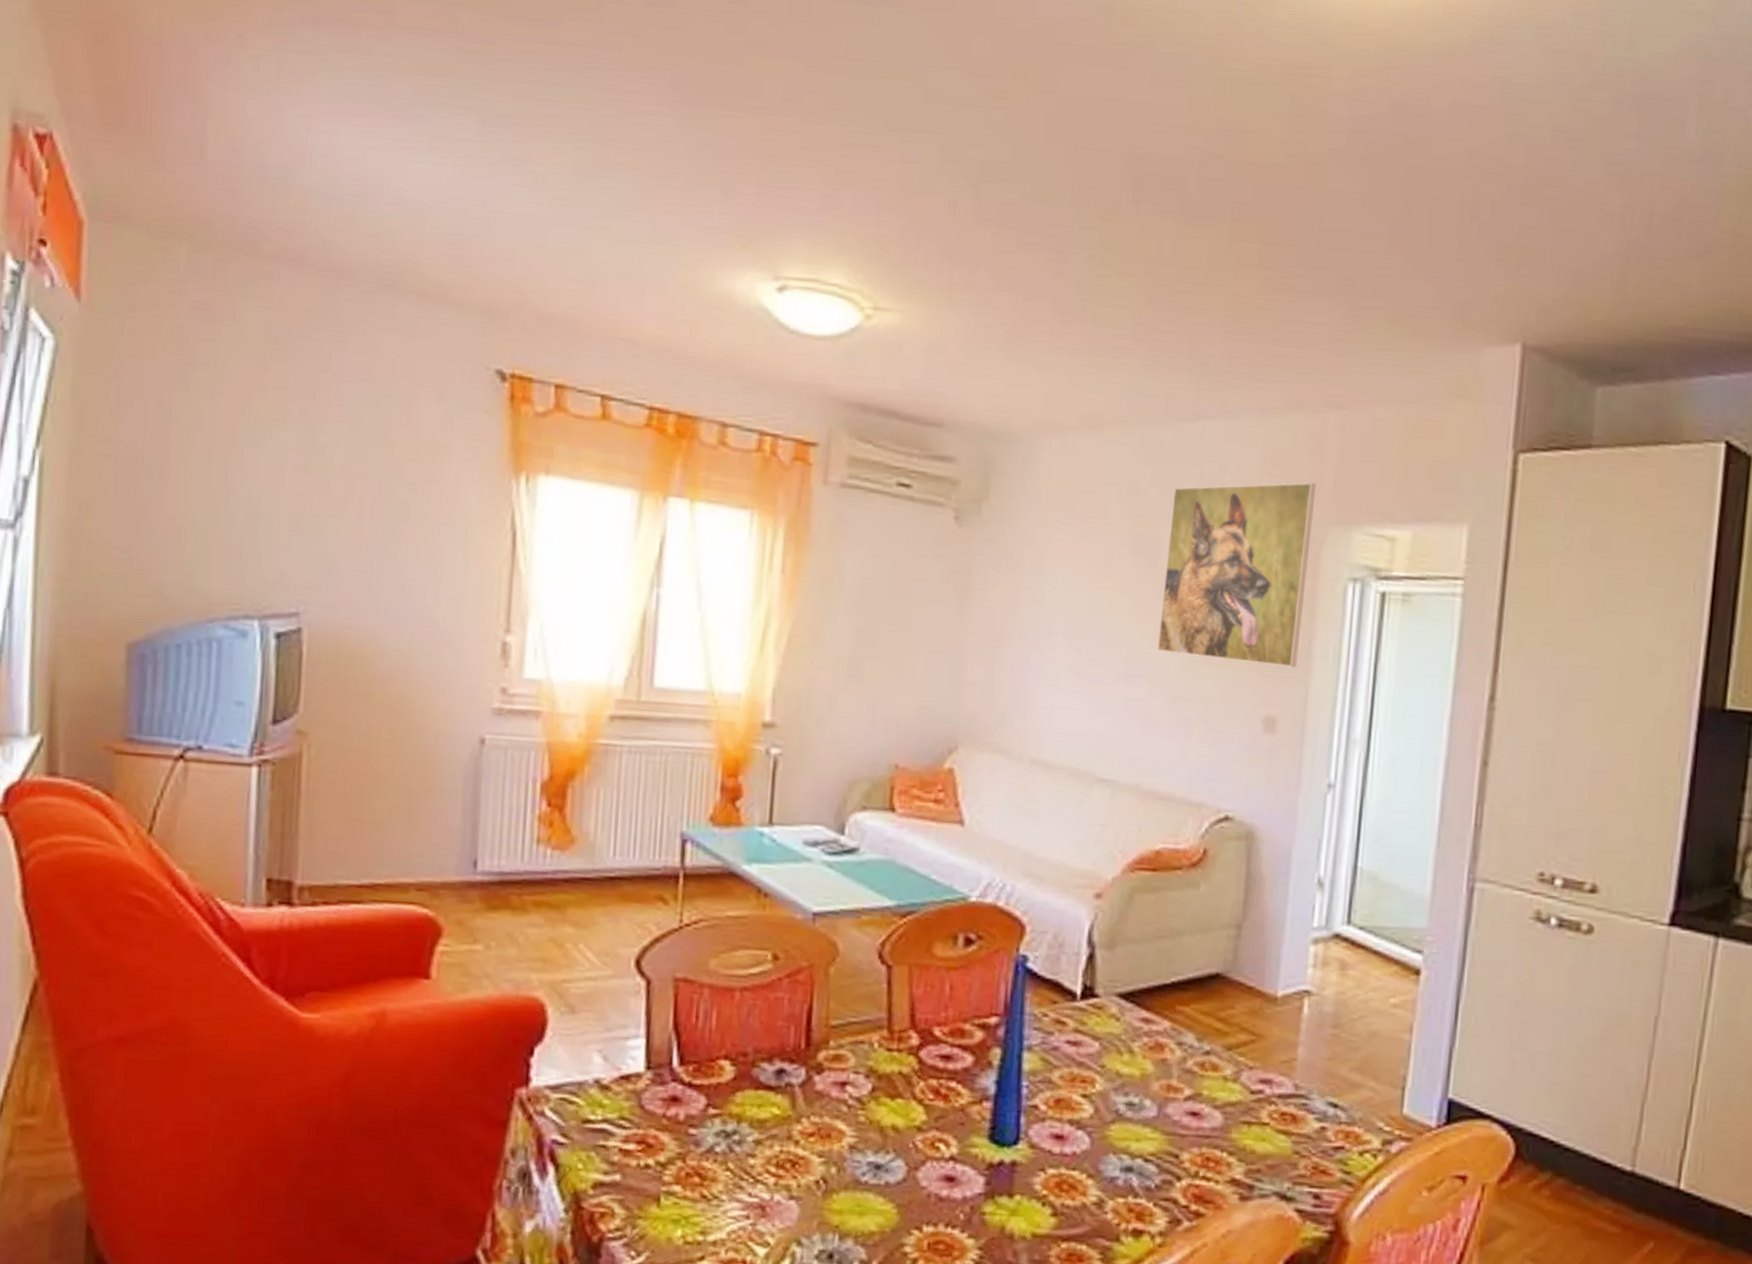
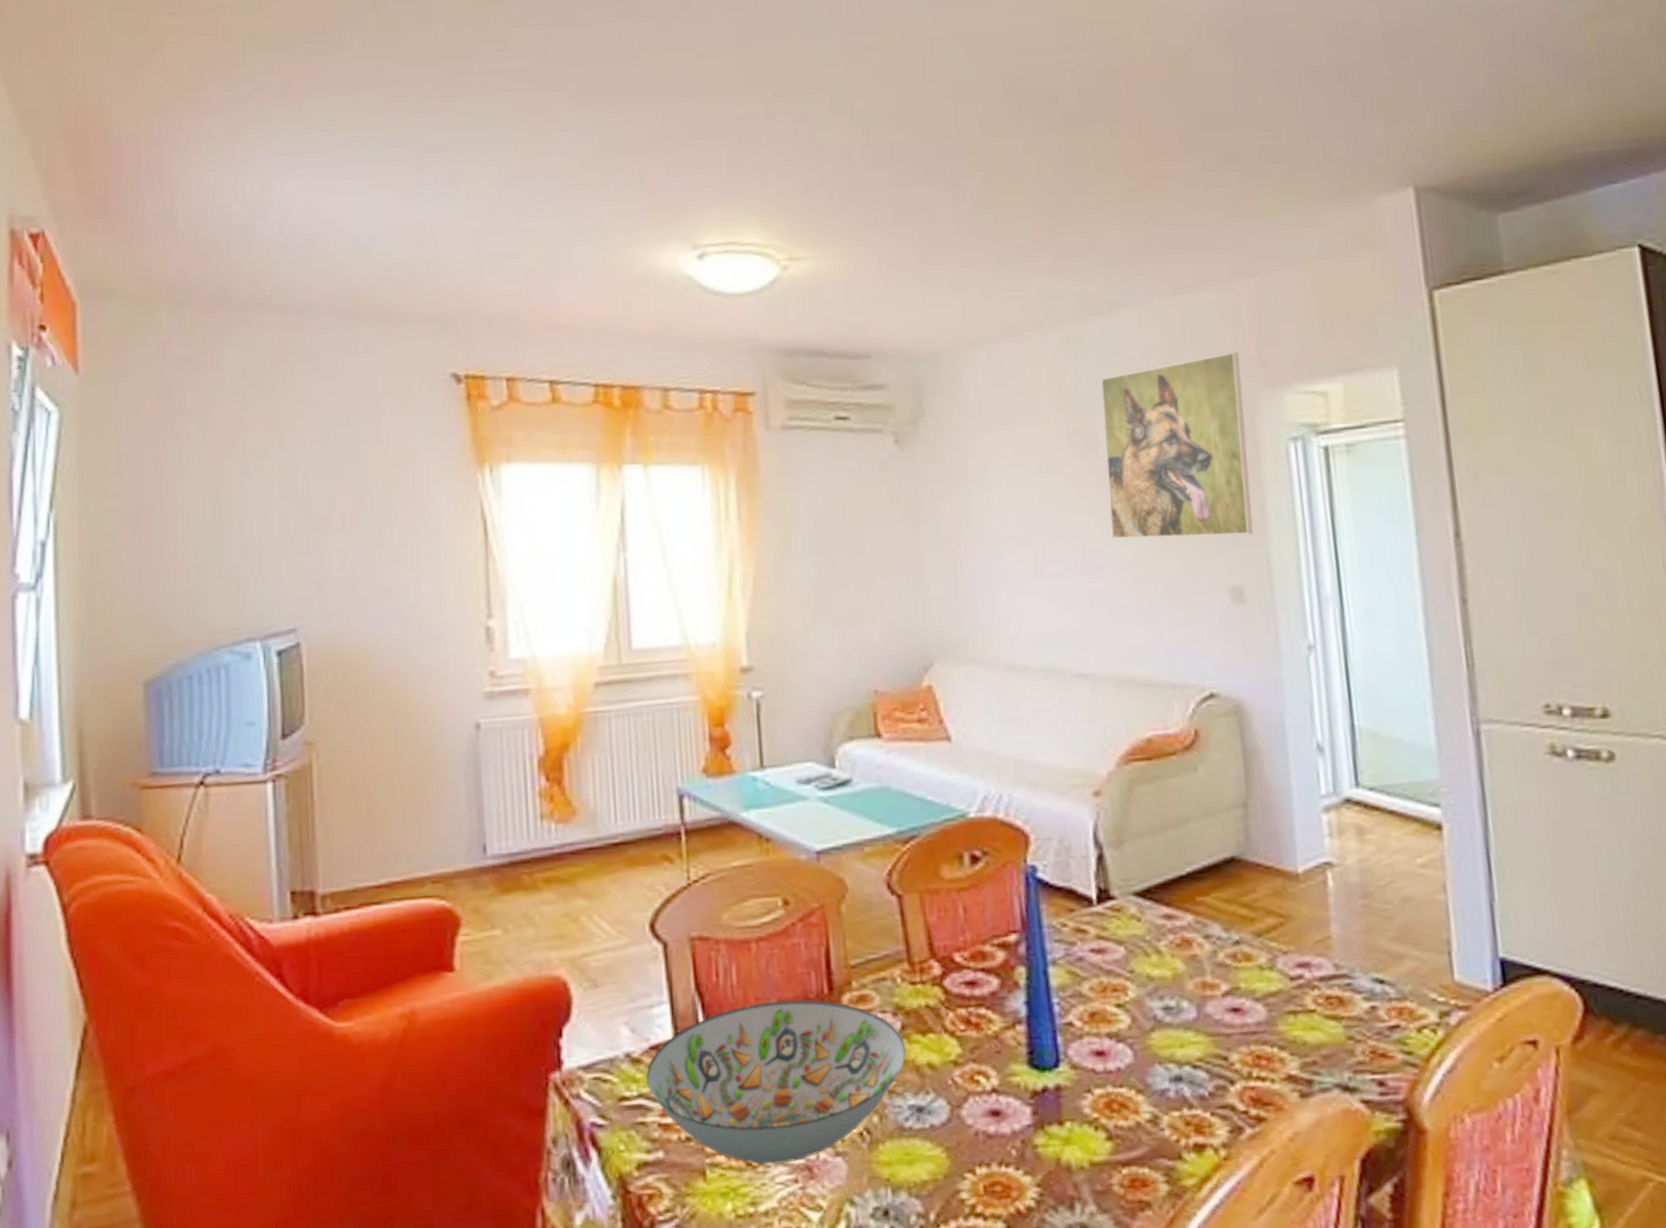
decorative bowl: none [613,1049,873,1200] -> present [646,1000,906,1165]

